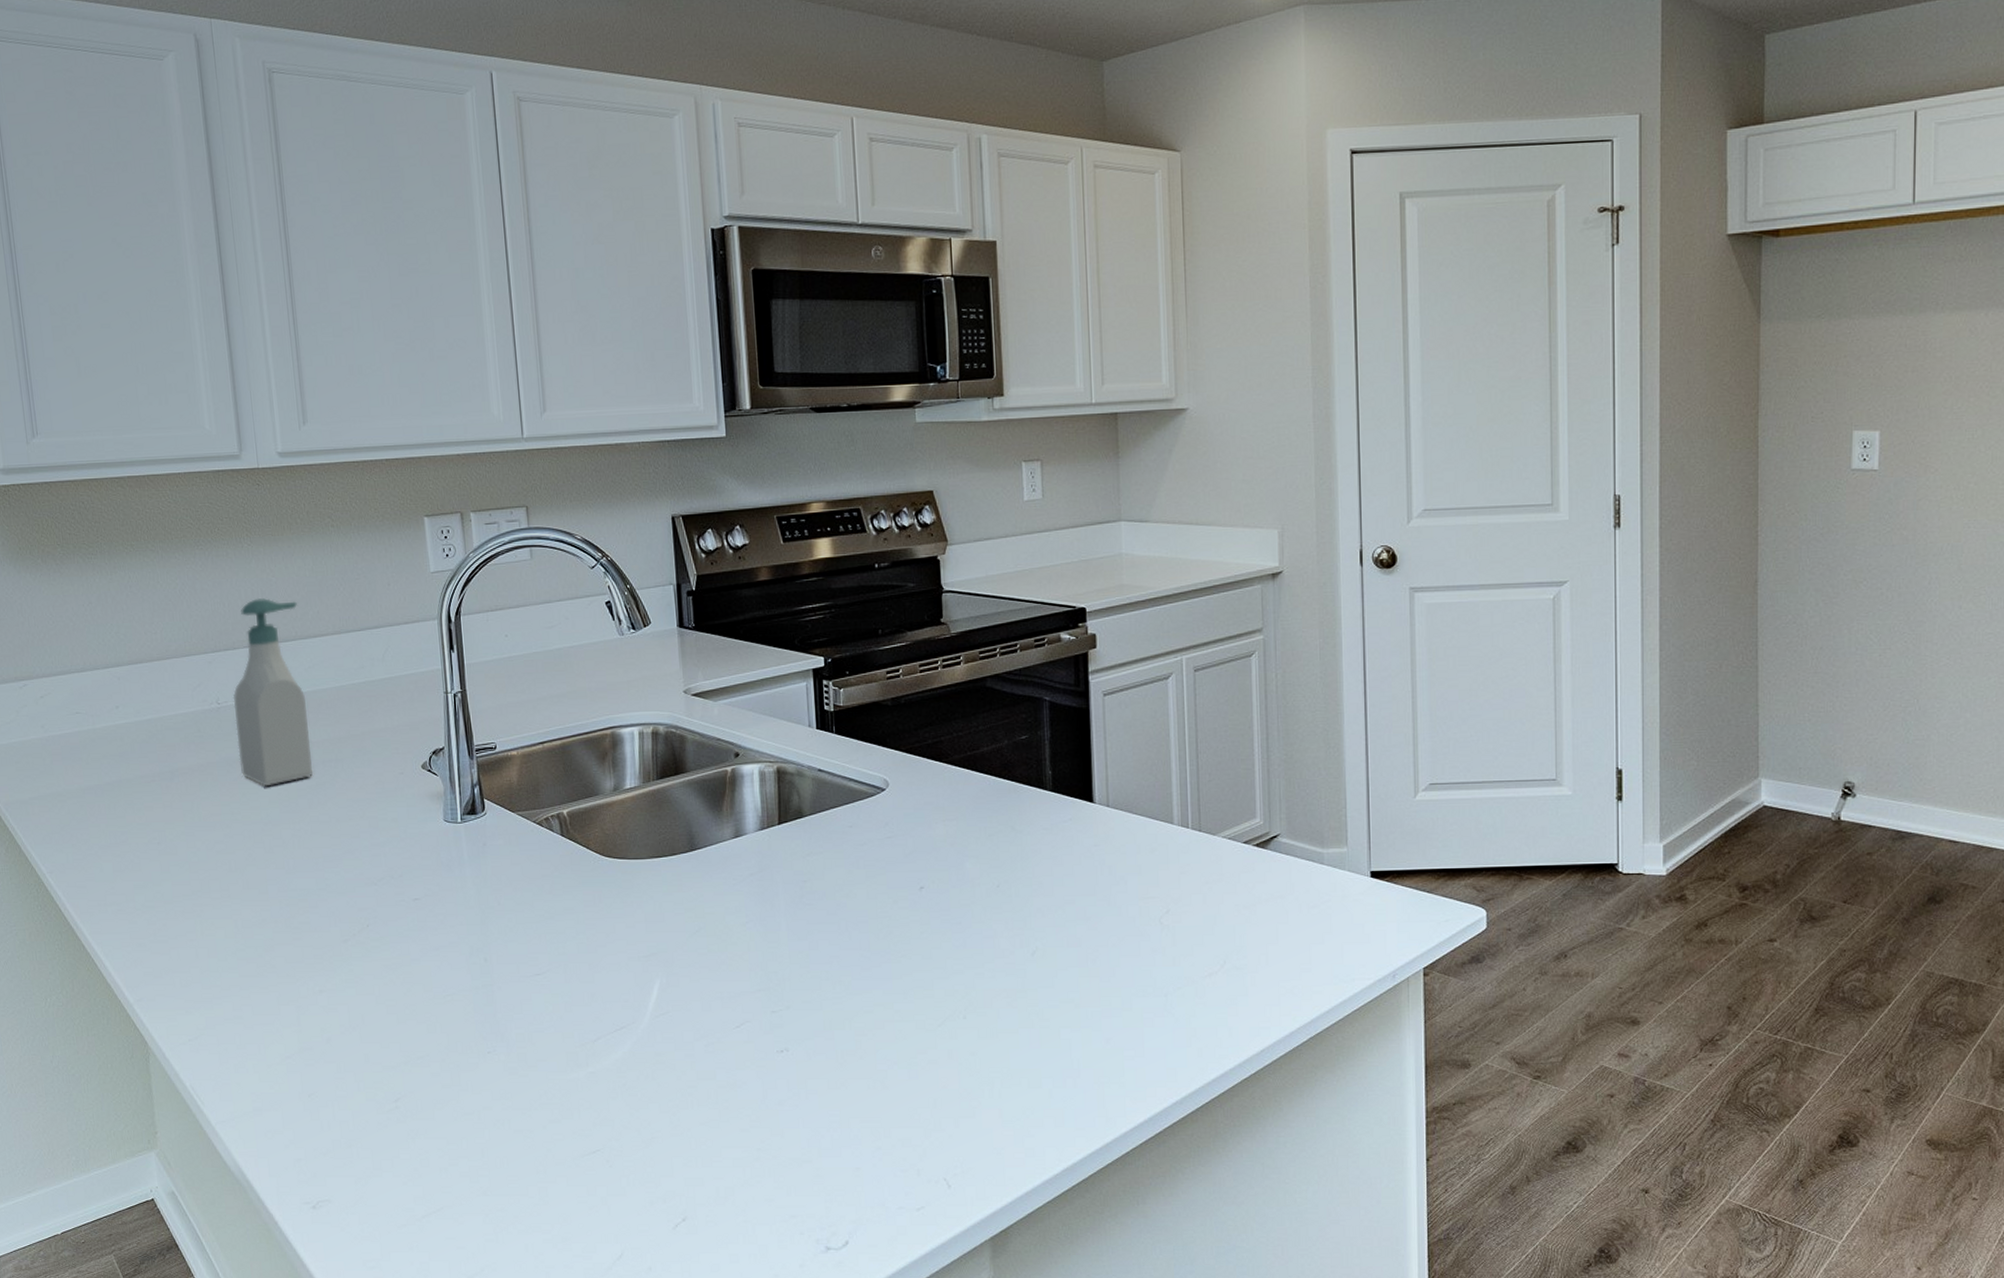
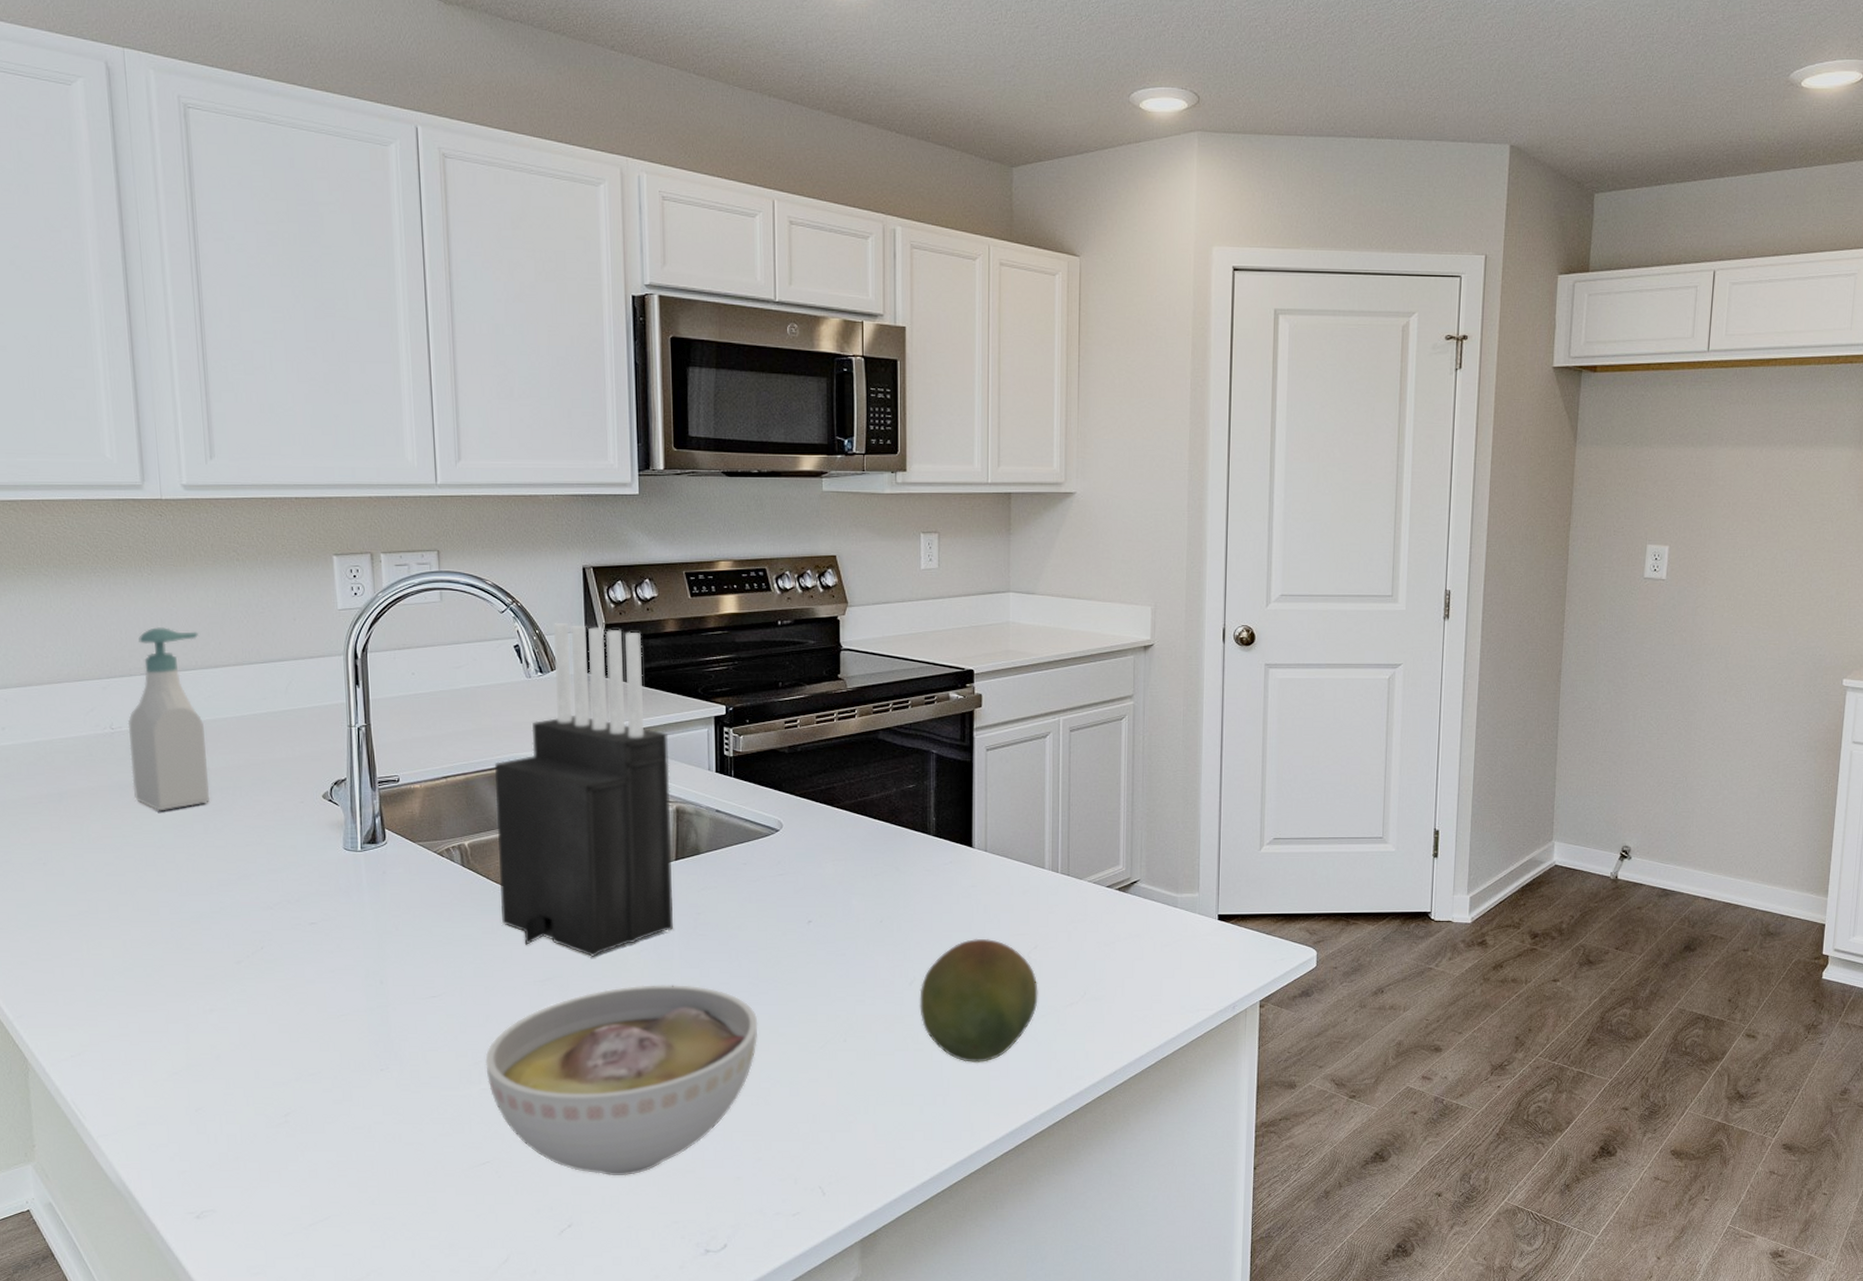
knife block: none [590,575,779,930] -> present [494,622,673,957]
bowl: none [592,958,872,1166] -> present [485,985,758,1176]
fruit: none [1043,902,1173,1042] -> present [919,938,1038,1063]

